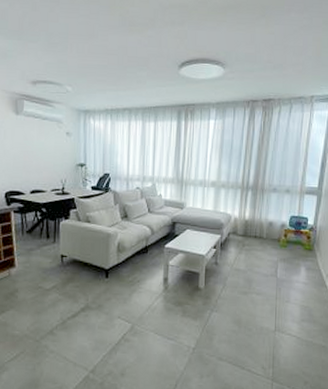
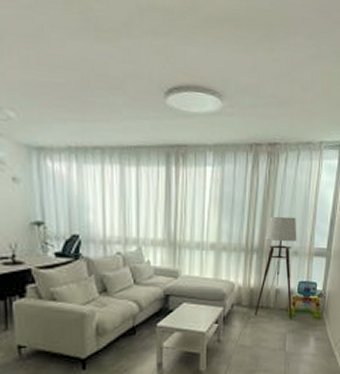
floor lamp: none [241,159,289,250] -> present [246,216,297,320]

